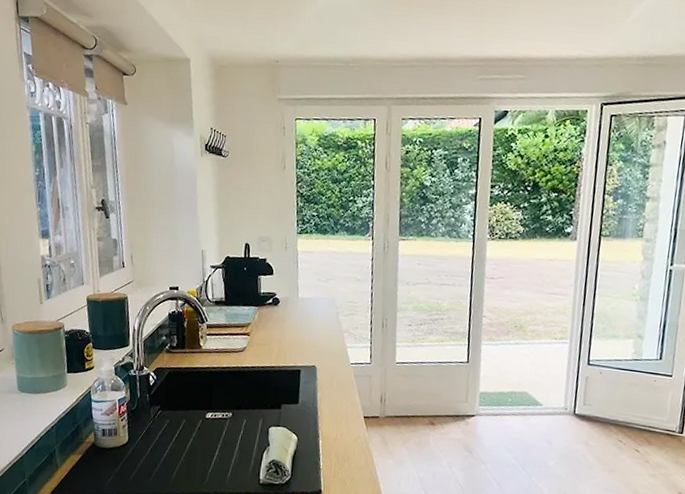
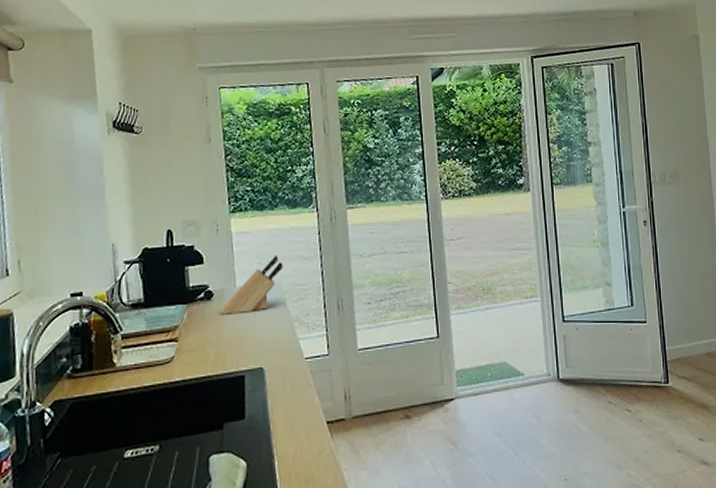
knife block: none [284,274,339,320] -> present [220,255,283,315]

